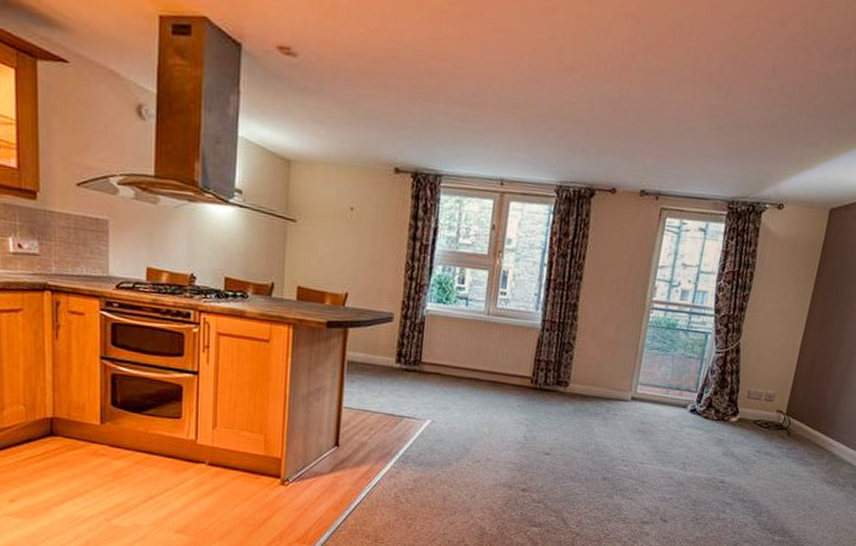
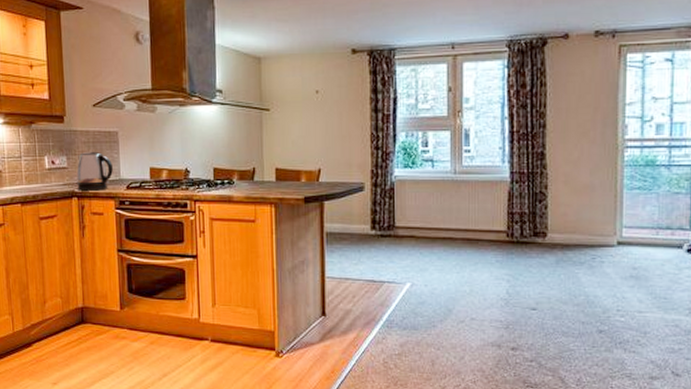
kettle: none [51,238,99,287] -> present [76,151,113,191]

